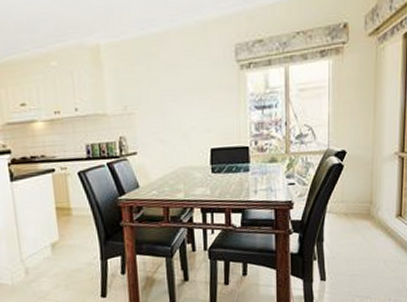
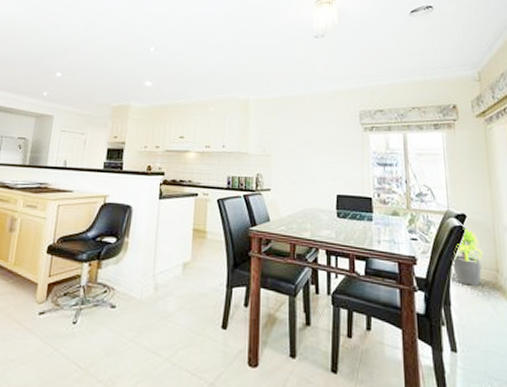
potted plant: none [327,165,360,221] -> present [451,228,484,286]

